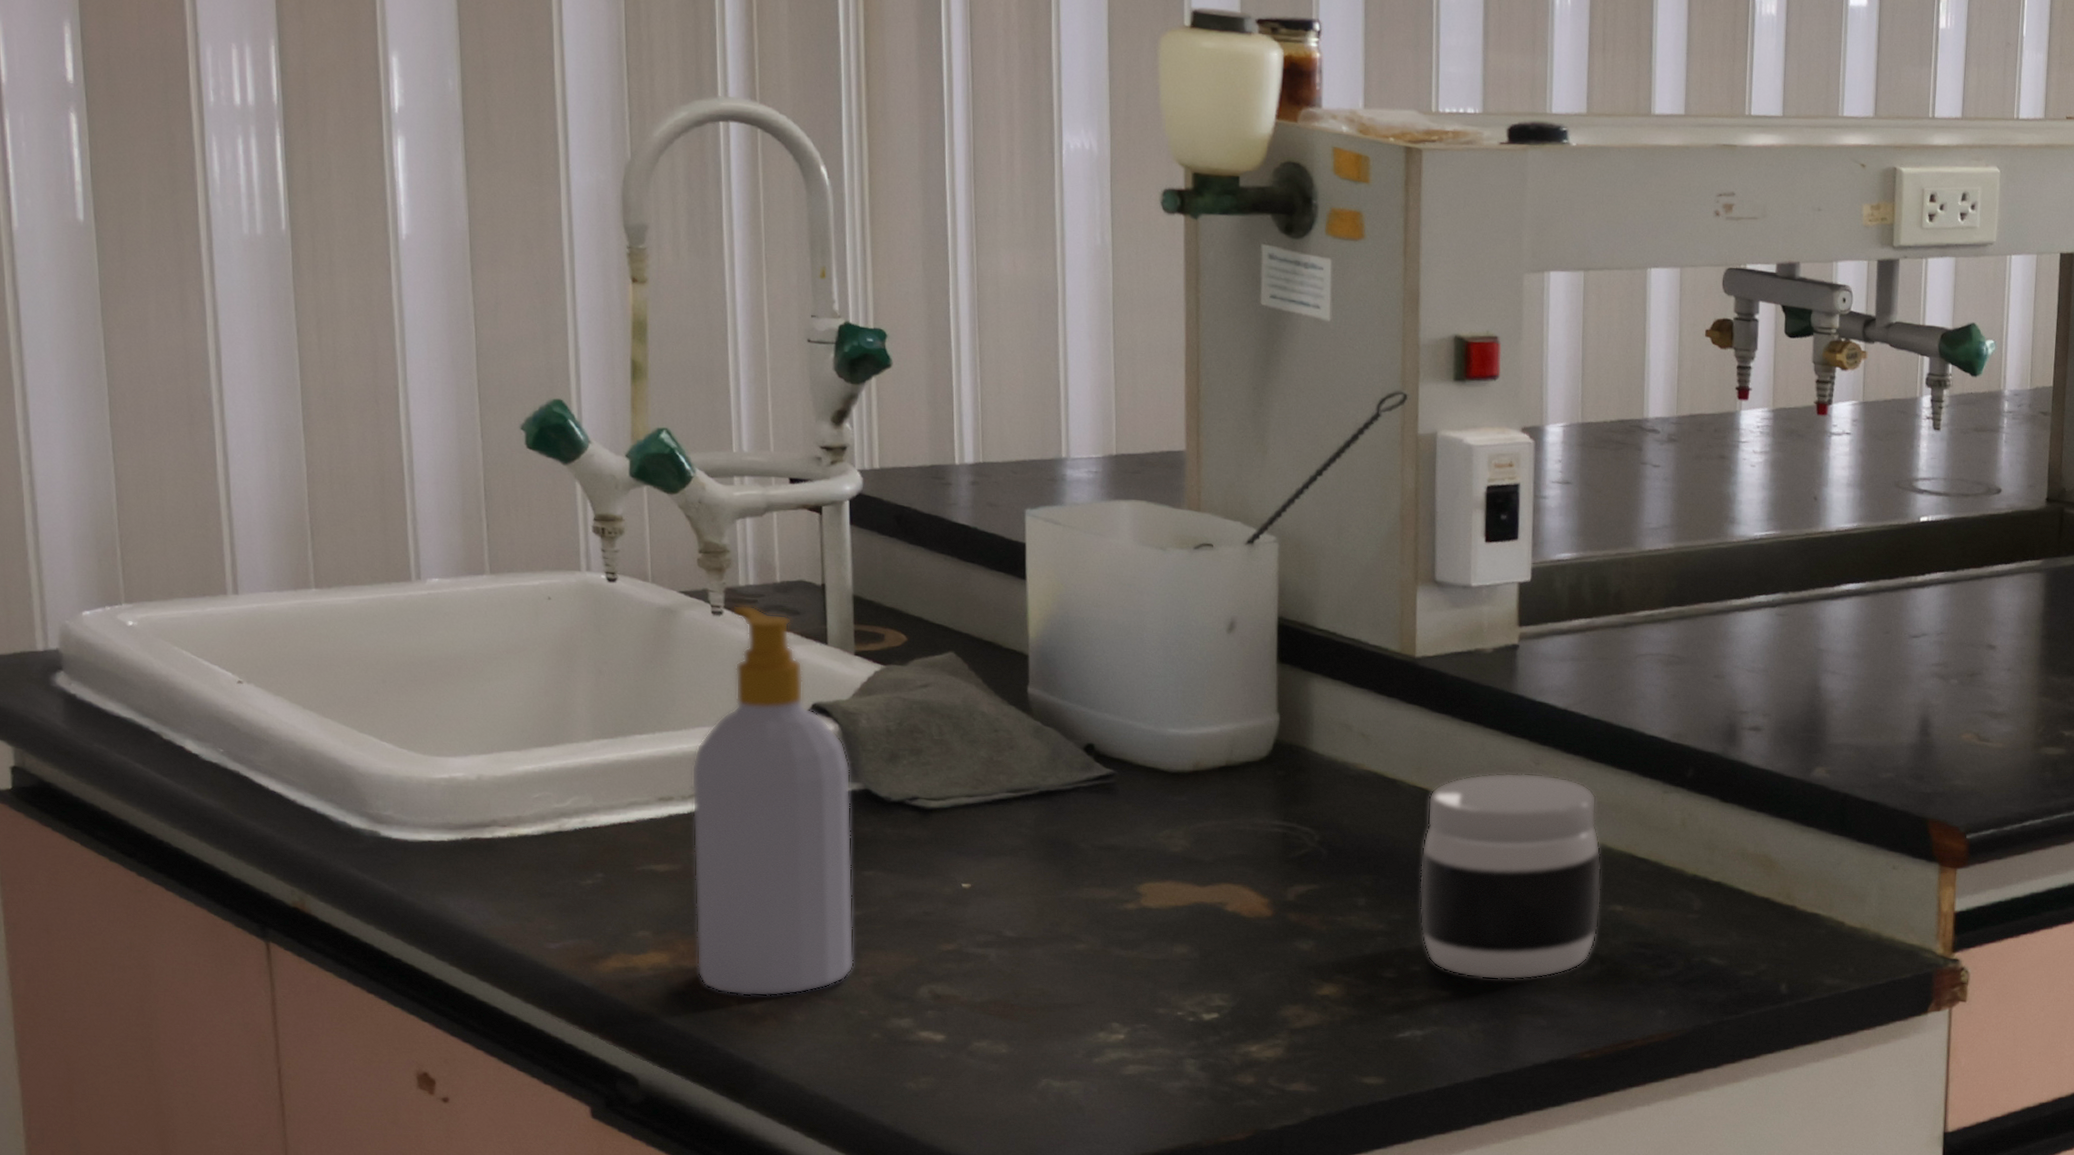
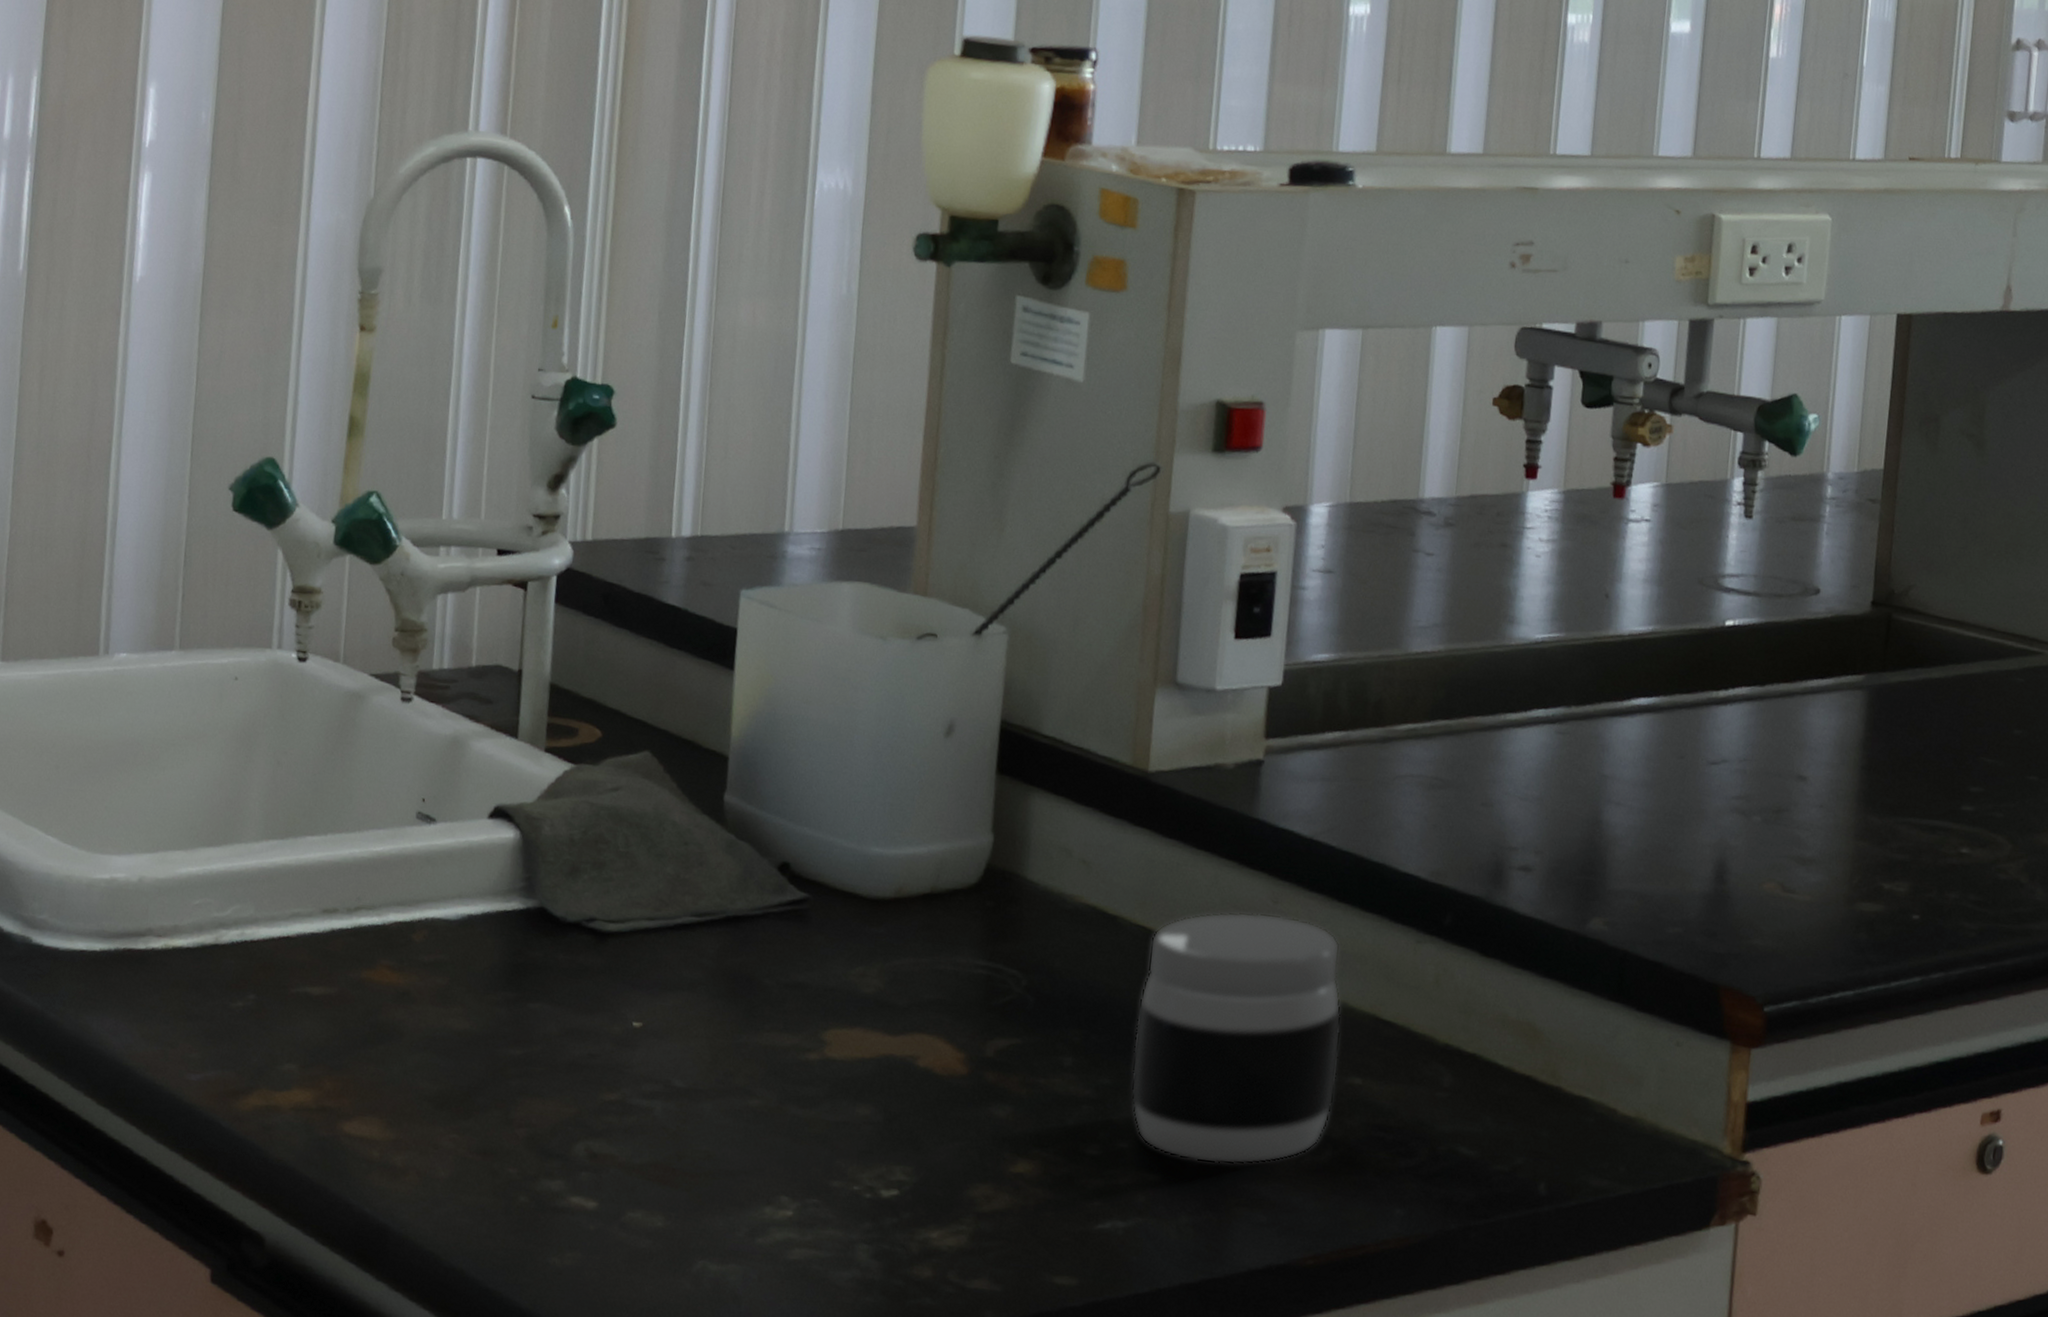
soap bottle: present [691,604,855,997] -> none [341,690,528,1148]

